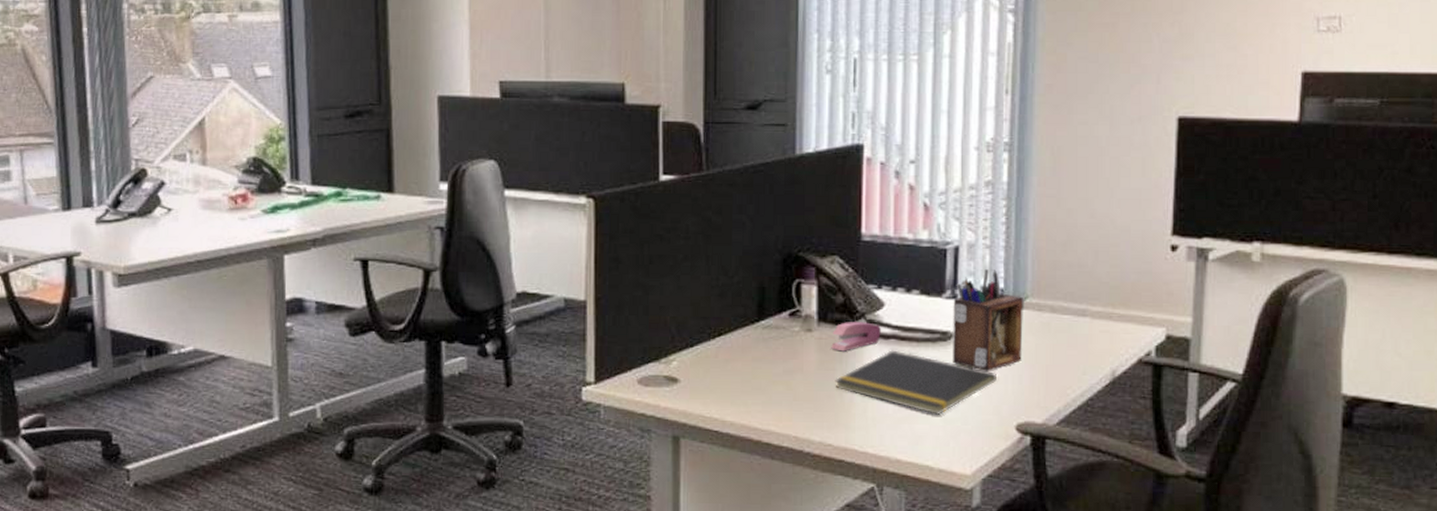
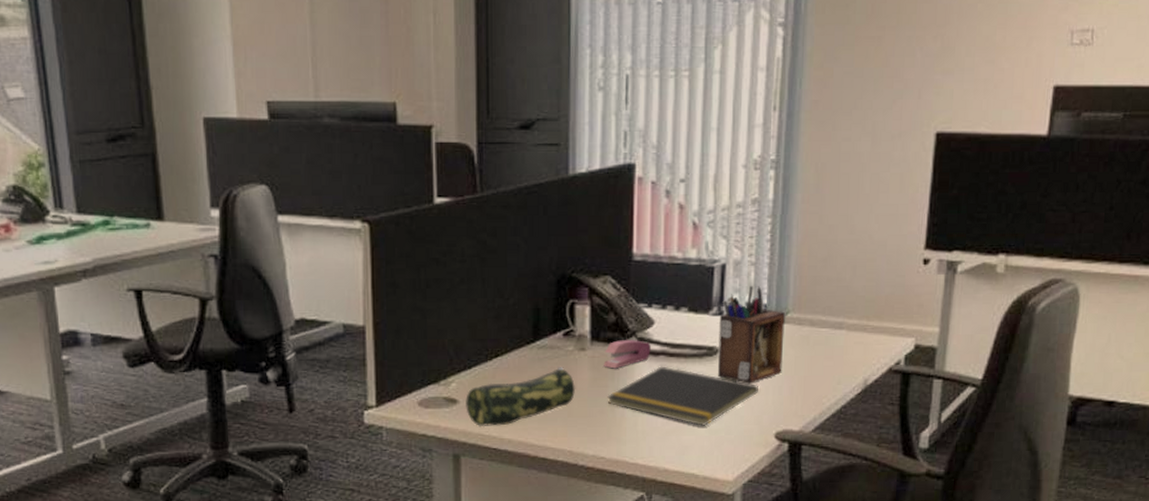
pencil case: none [687,348,802,409] -> present [466,367,576,427]

